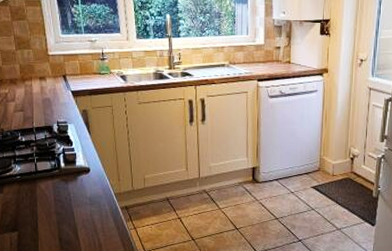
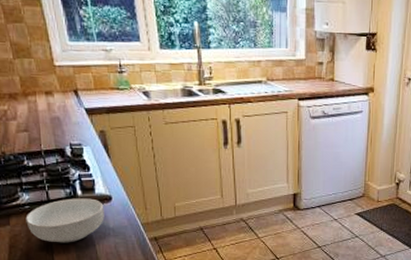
cereal bowl: none [16,170,83,210] -> present [25,198,104,243]

